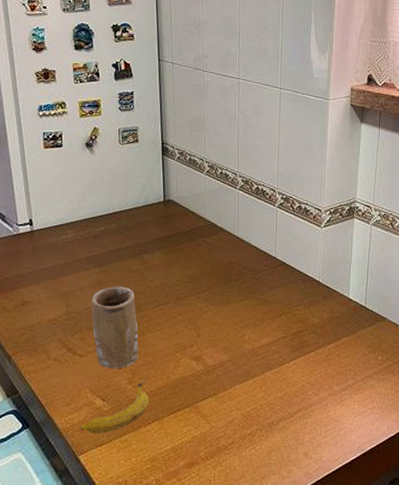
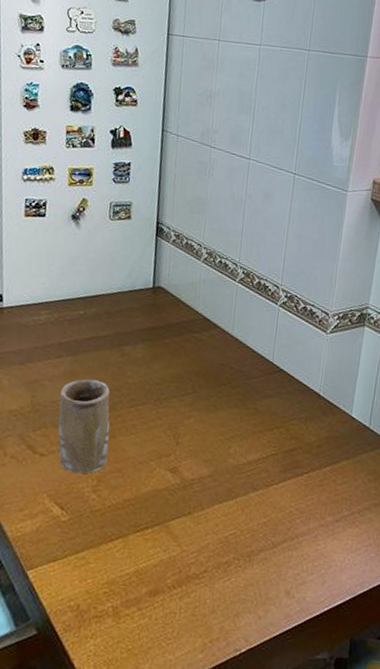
banana: present [80,379,150,434] -> none [32,489,116,548]

